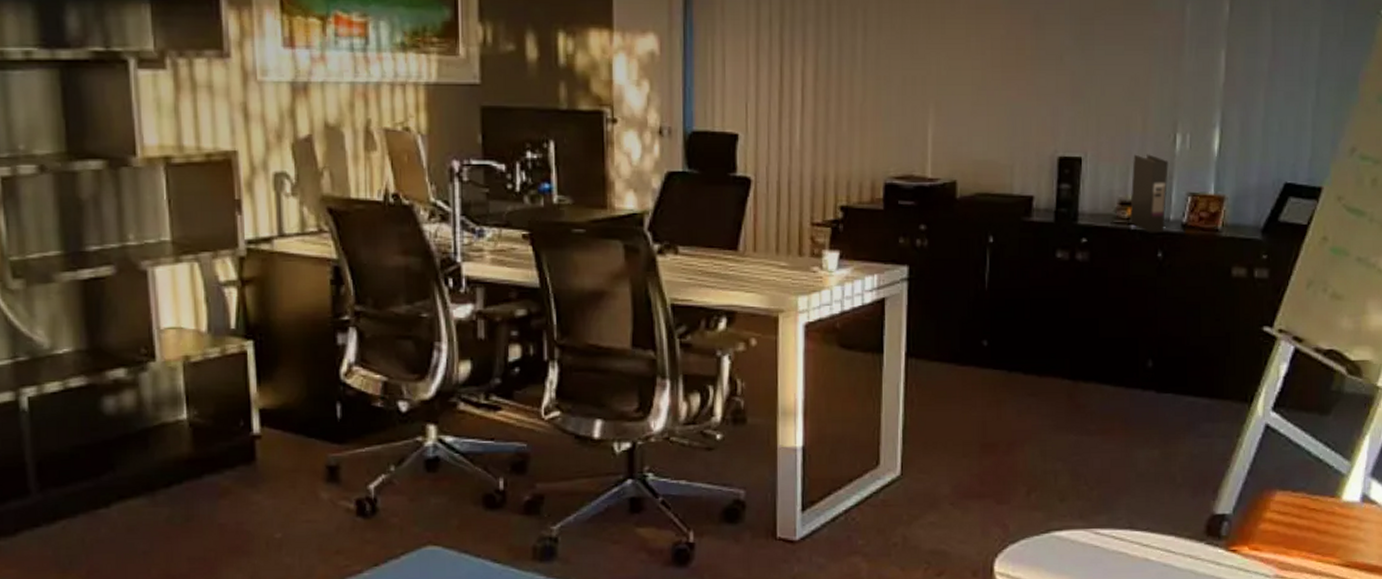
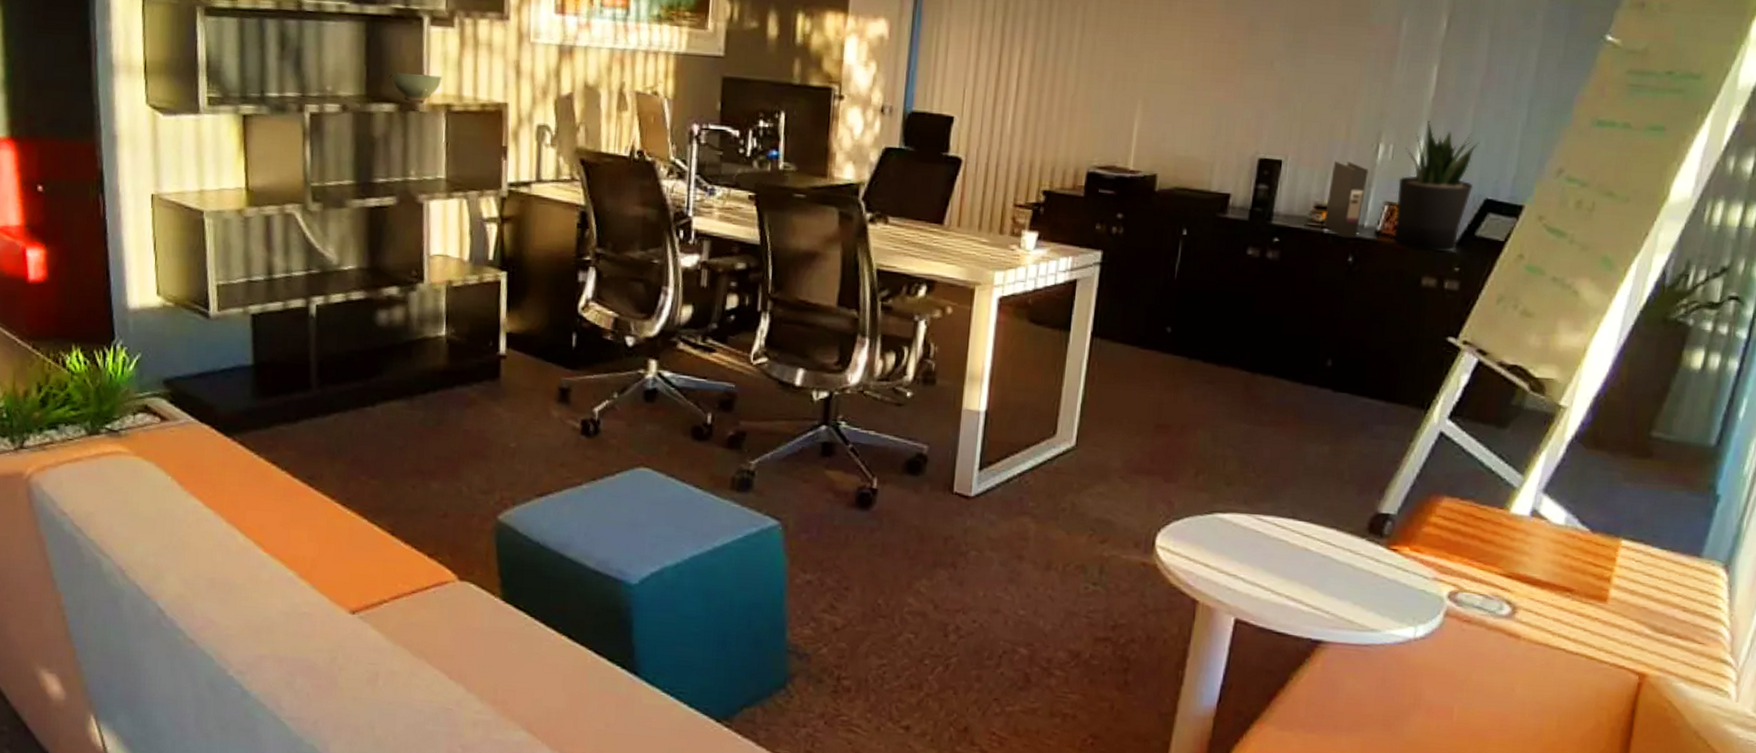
bowl: none [93,124,157,155] -> present [389,72,442,101]
planter: none [1198,106,1273,240] -> present [1392,120,1479,252]

